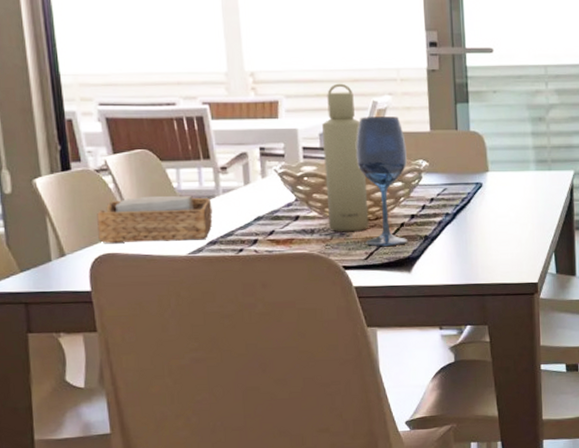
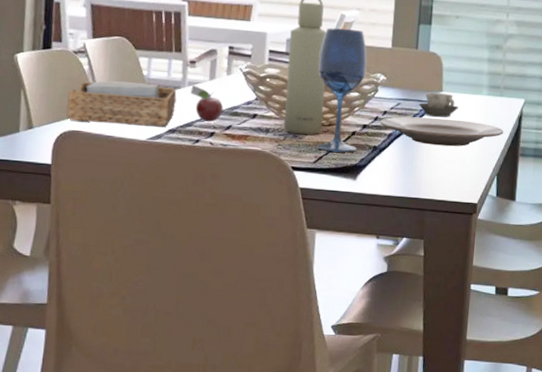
fruit: none [226,193,264,230] -> present [190,85,224,123]
plate: none [427,199,557,228] -> present [379,116,504,147]
cup: none [465,173,507,198] -> present [418,92,458,118]

